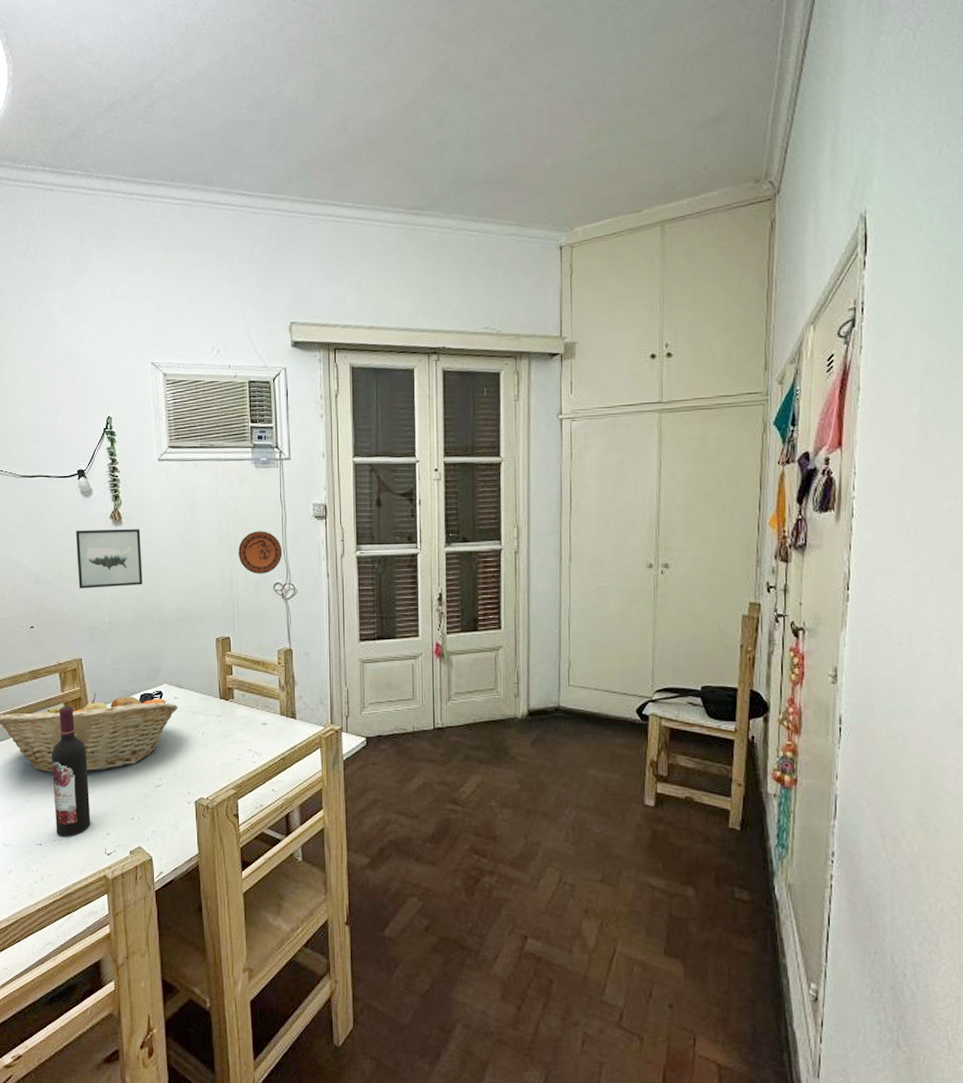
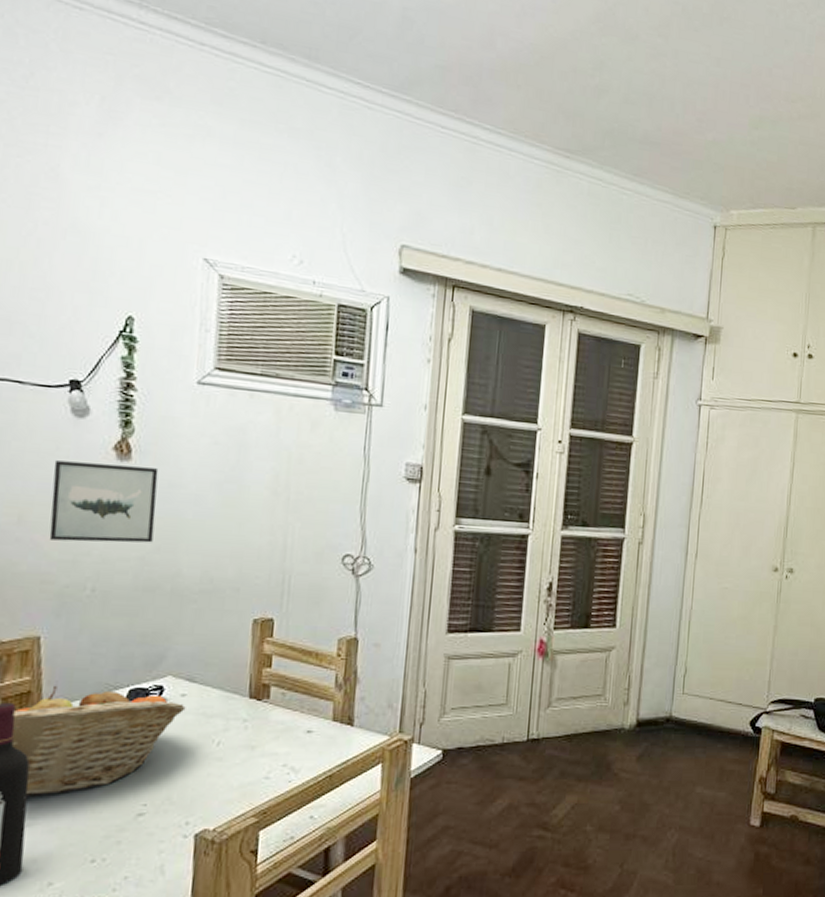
decorative plate: present [238,531,283,574] -> none [298,488,360,542]

